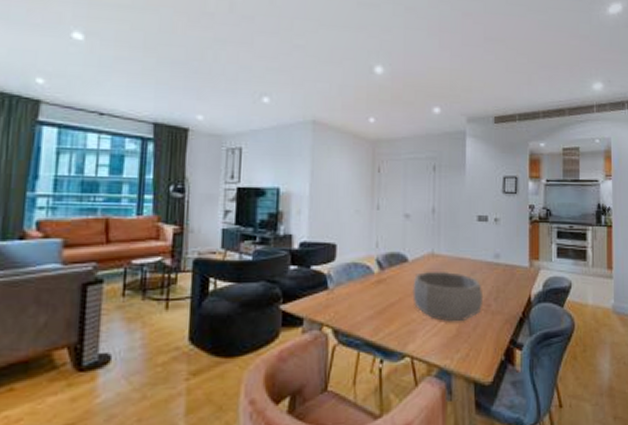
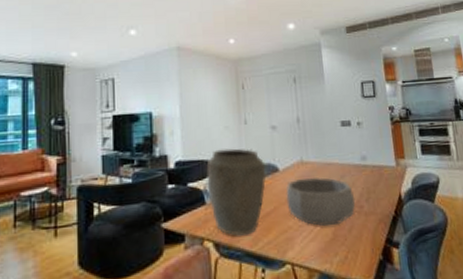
vase: none [331,233,393,324] -> present [206,148,266,236]

